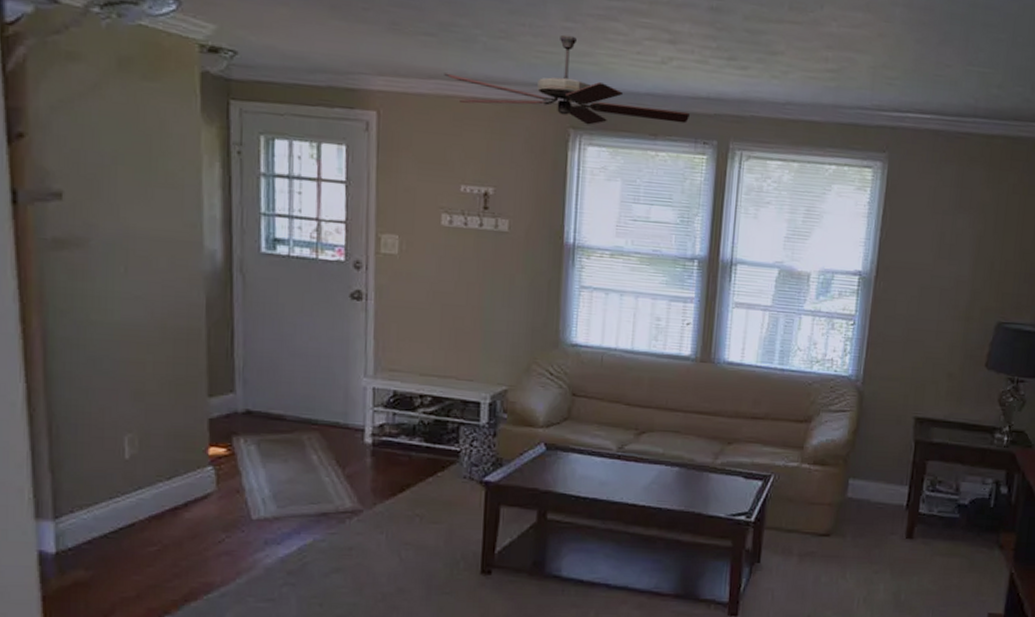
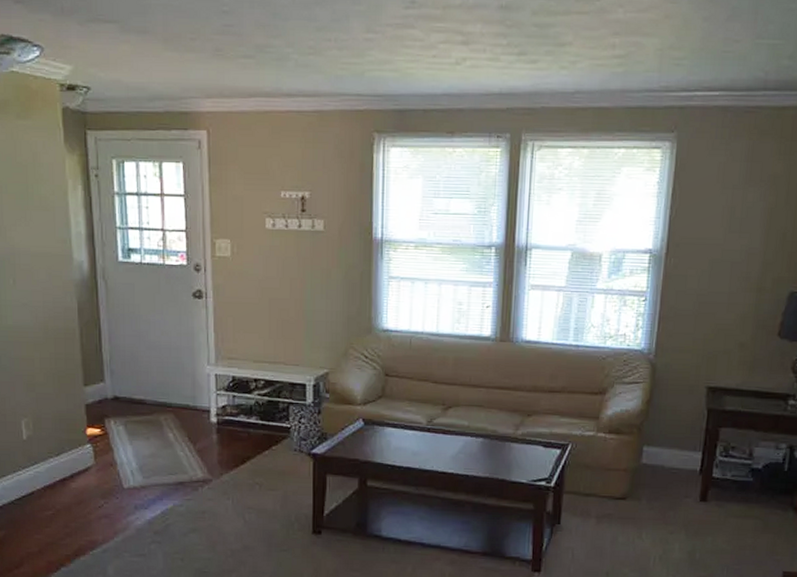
ceiling fan: present [444,34,690,125] -> none [262,45,483,128]

